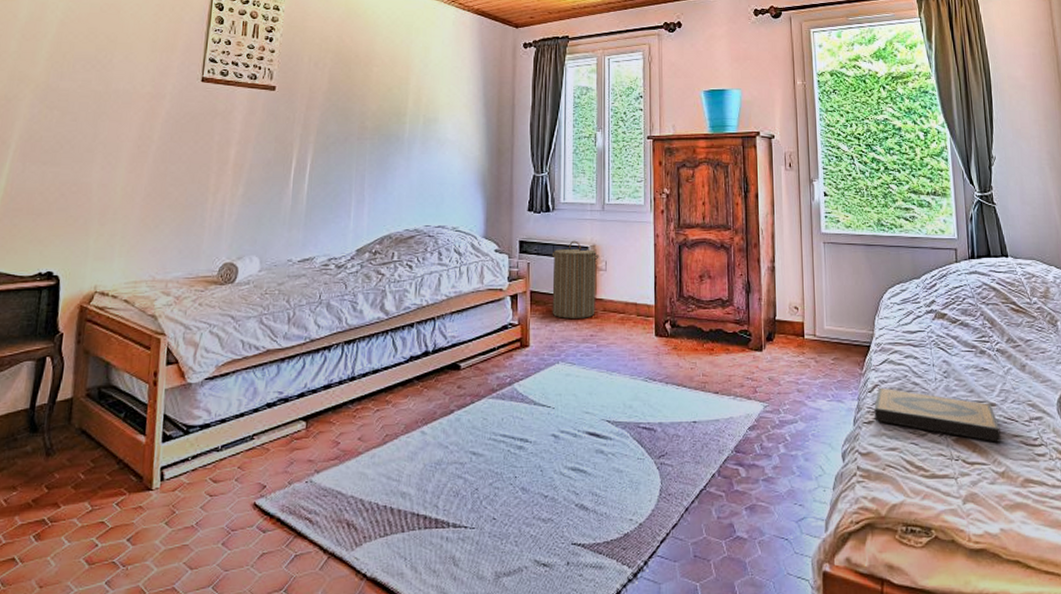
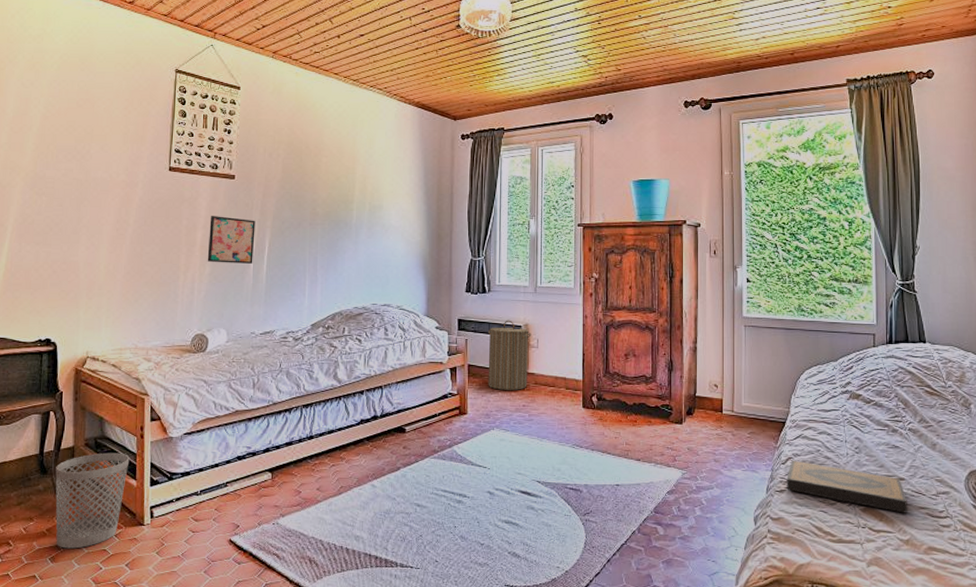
wastebasket: none [43,404,139,523] -> present [55,452,130,549]
wall art: none [240,131,297,183] -> present [207,216,256,264]

